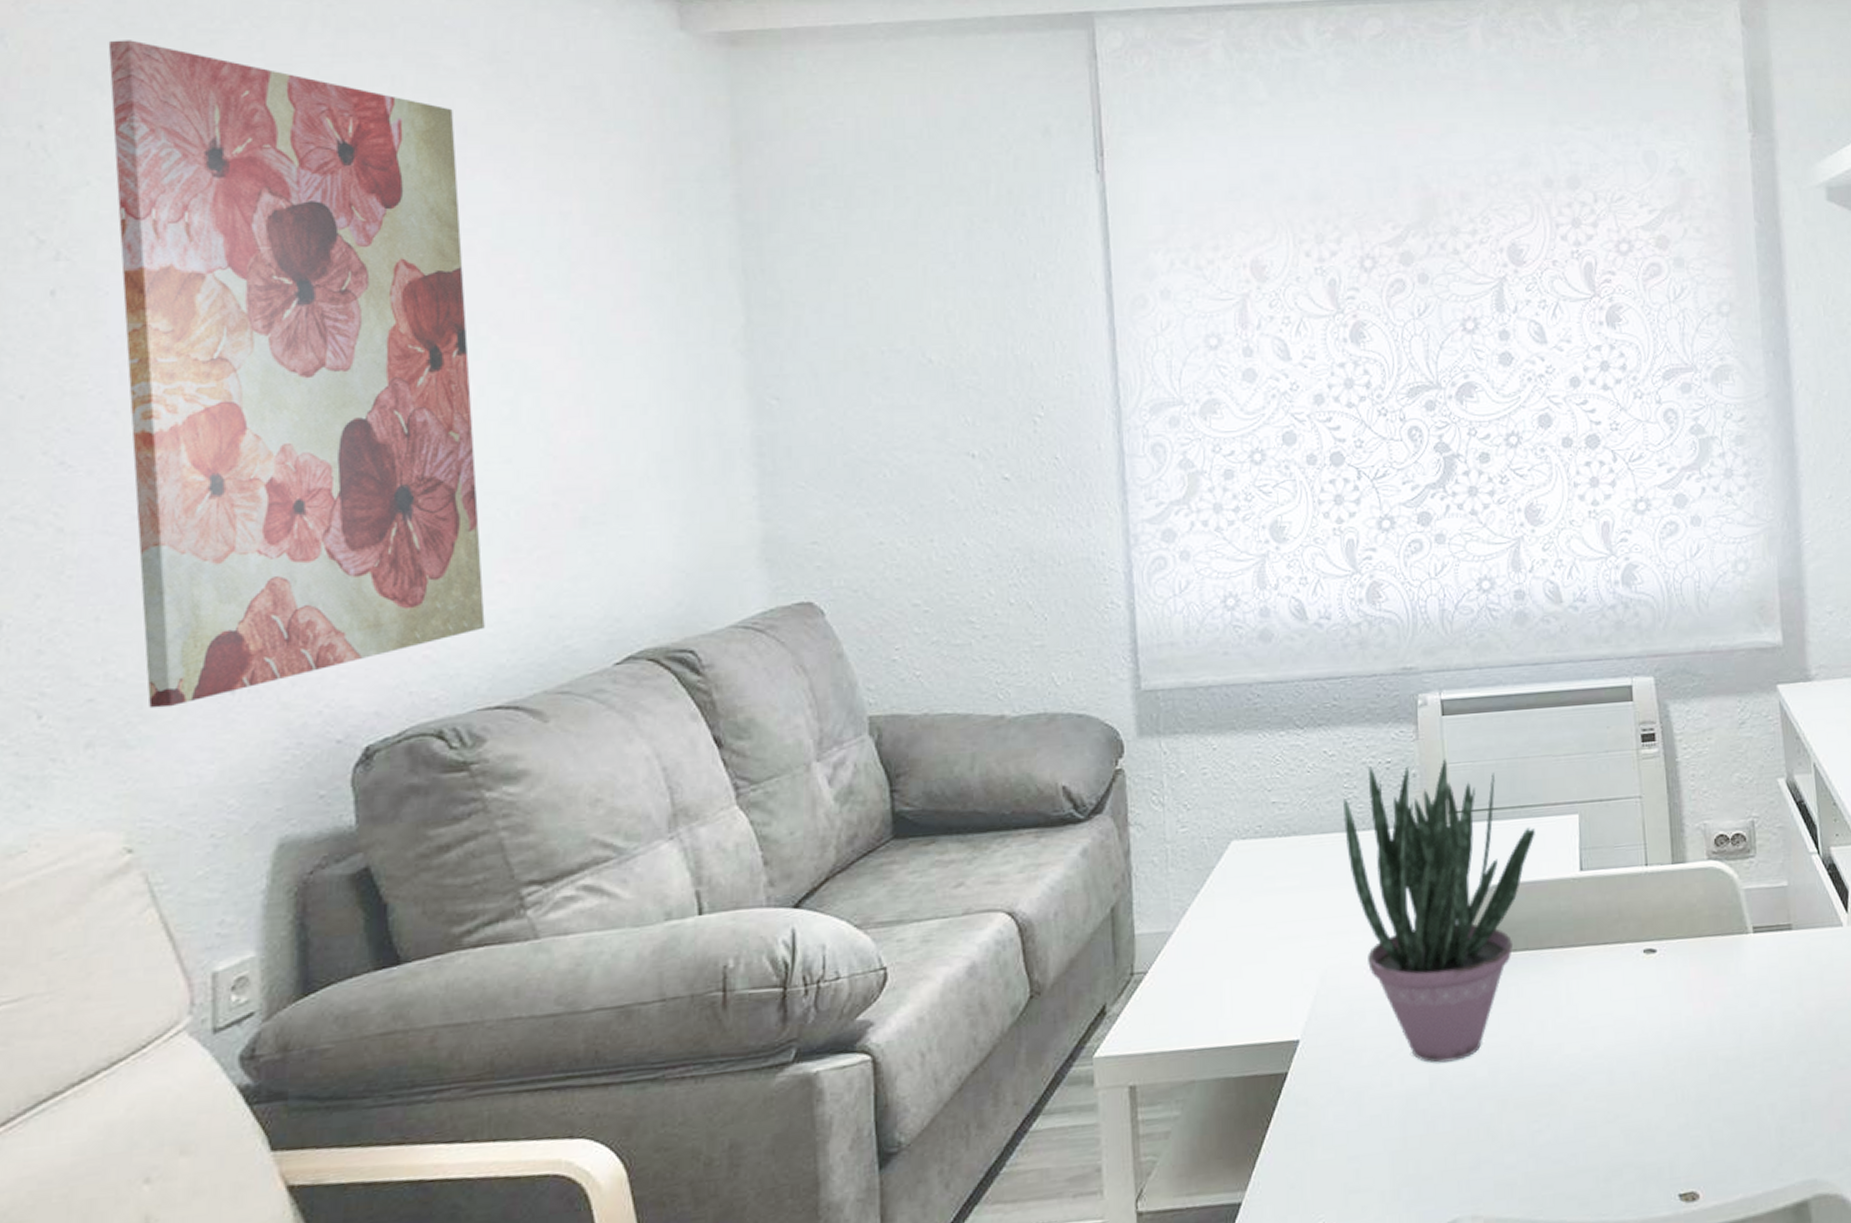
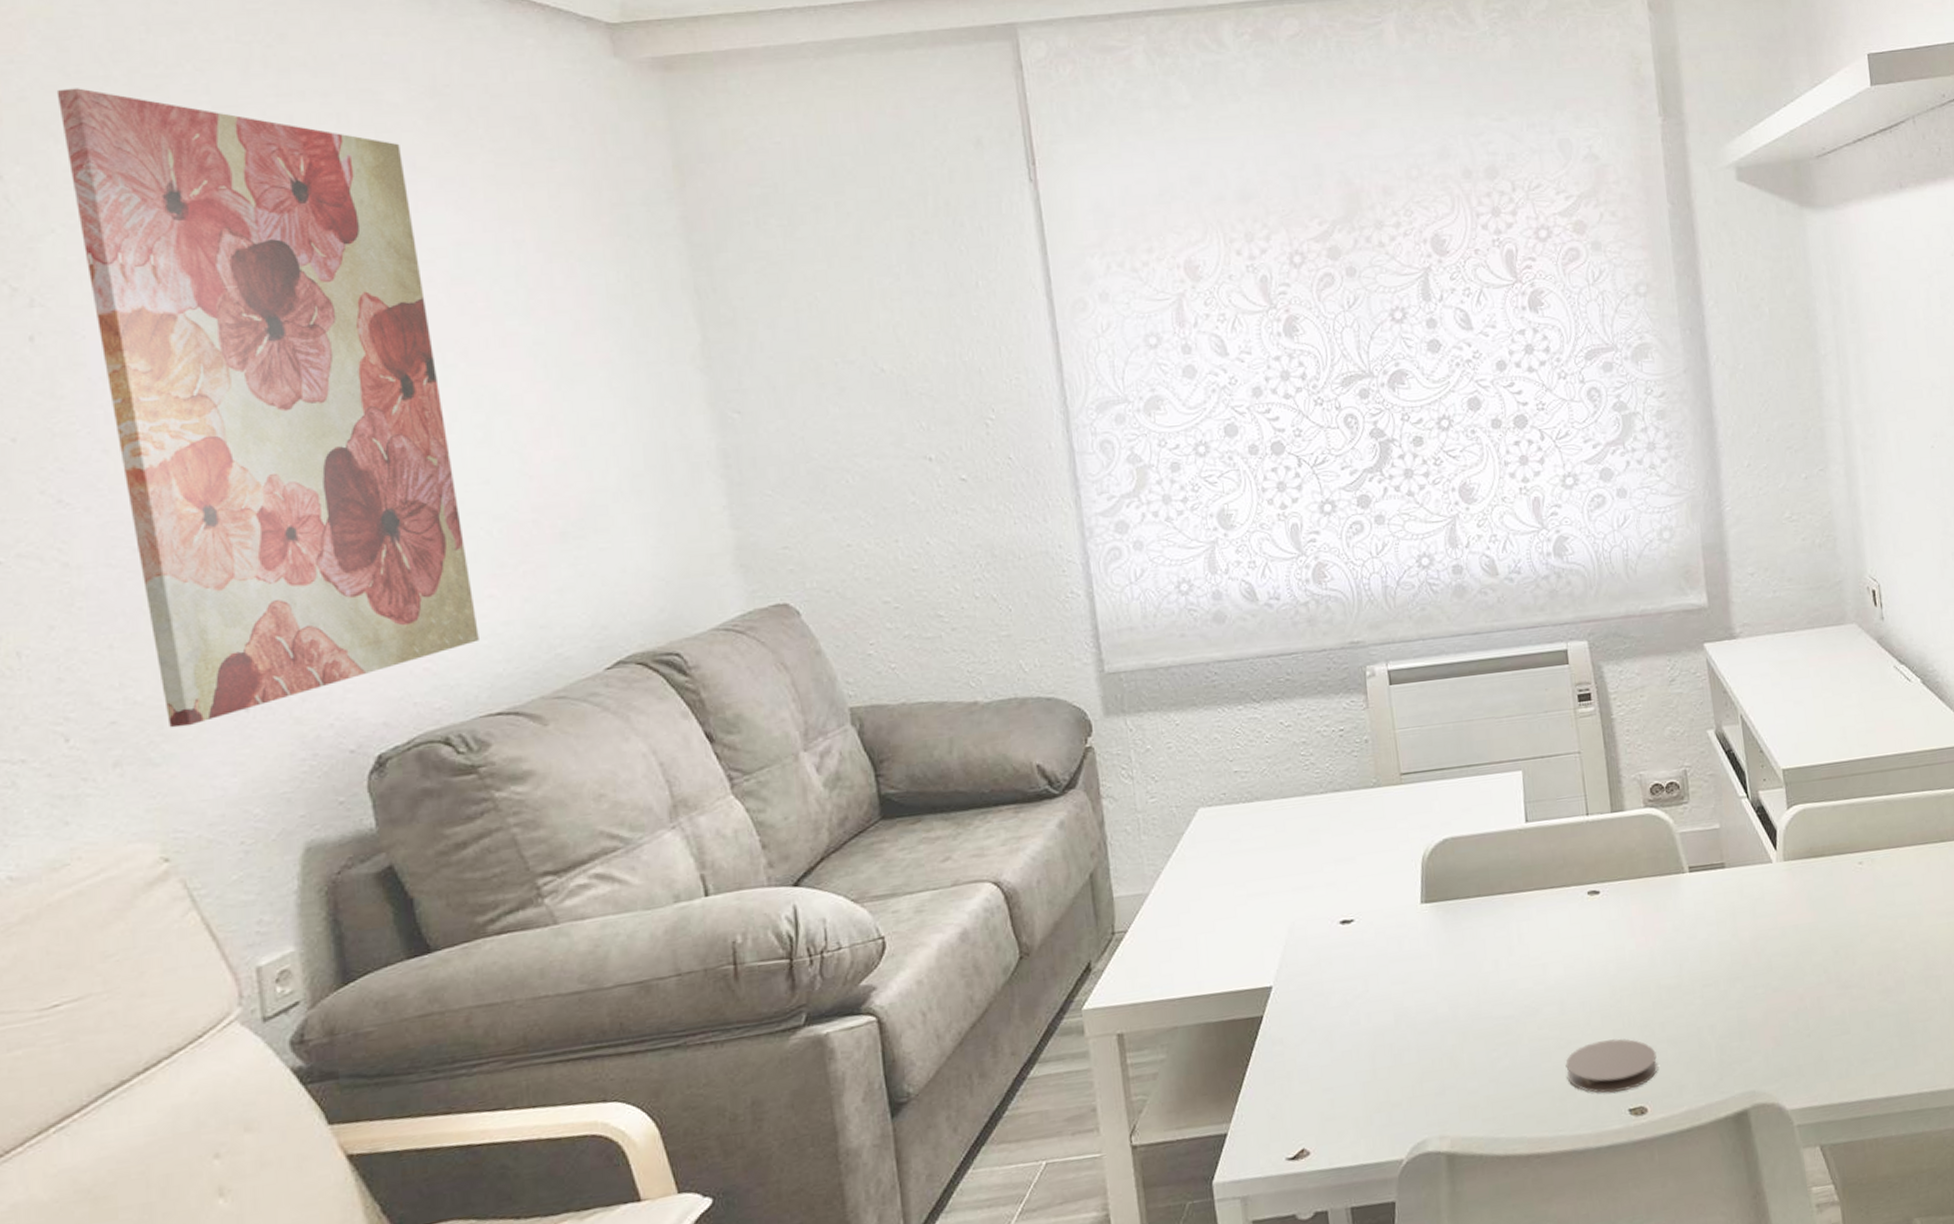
potted plant: present [1343,759,1535,1063] -> none [1301,725,1482,1002]
coaster: none [1612,1114,1712,1175] -> present [1565,1038,1658,1093]

